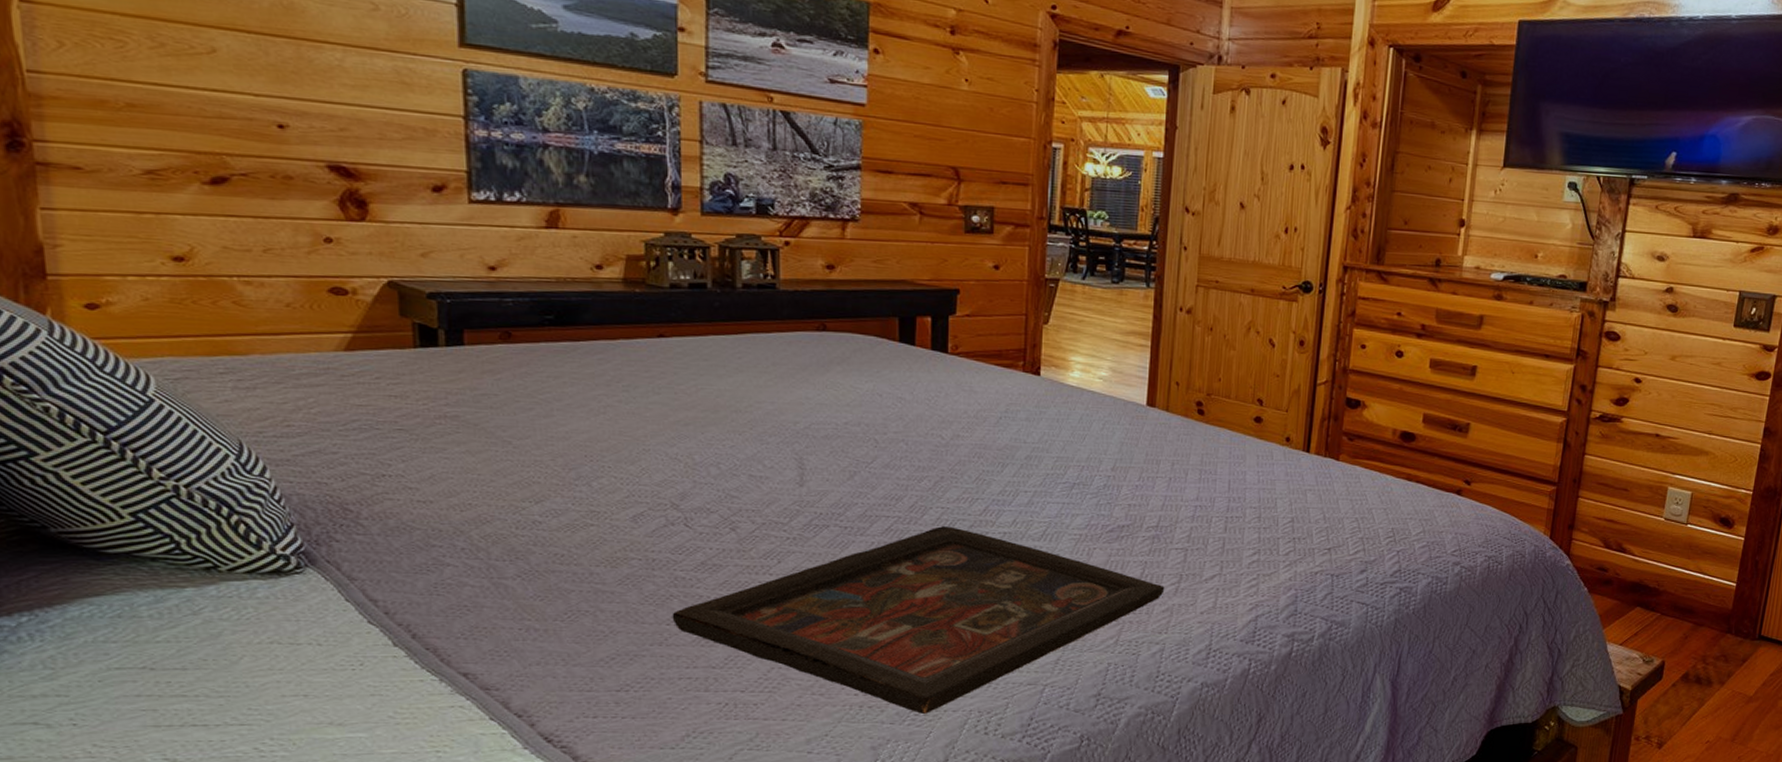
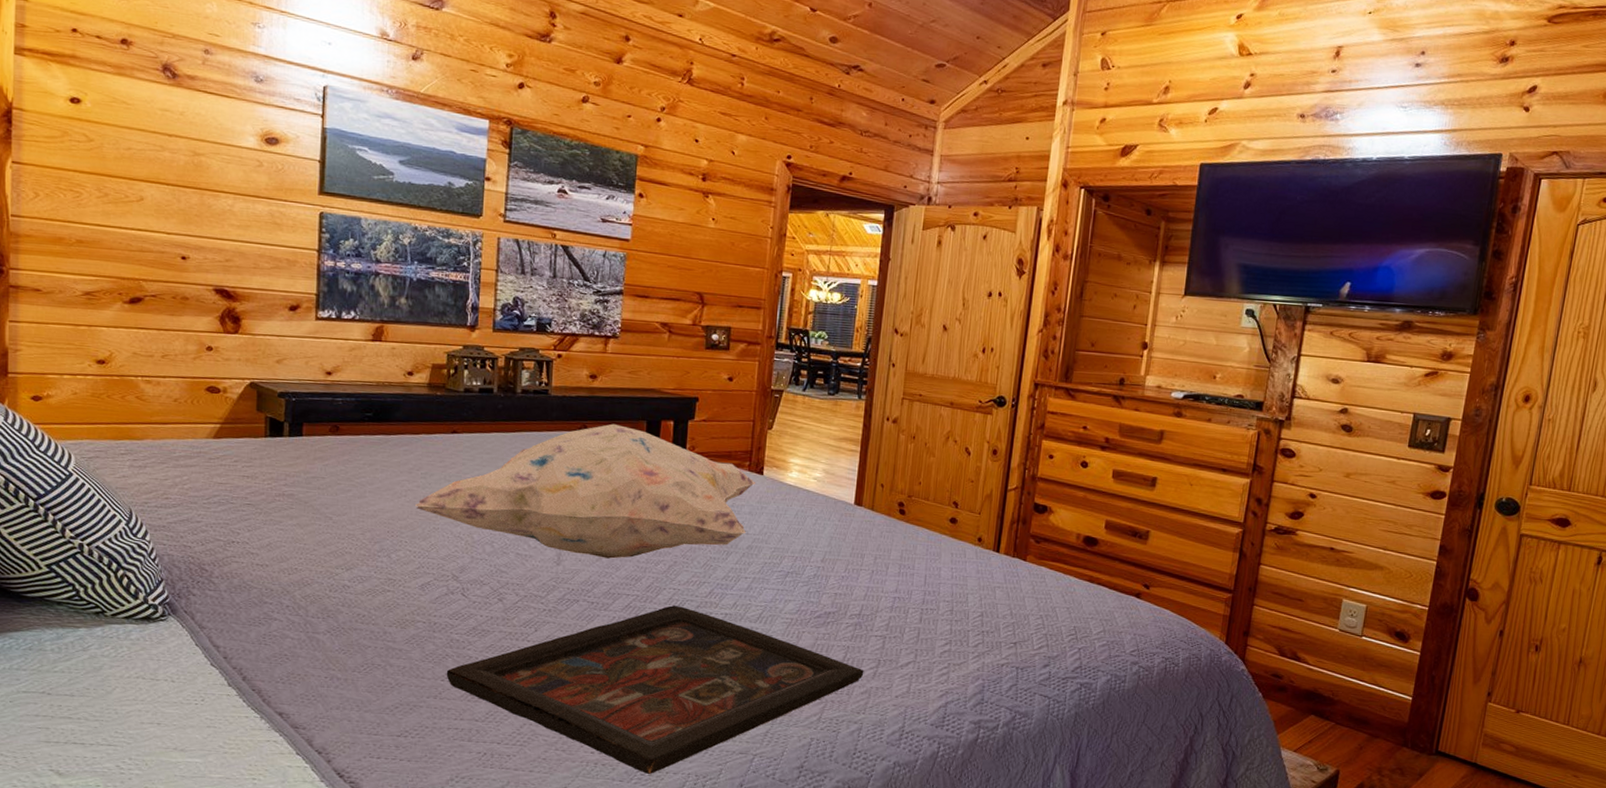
decorative pillow: none [617,321,1033,477] -> present [414,423,756,559]

